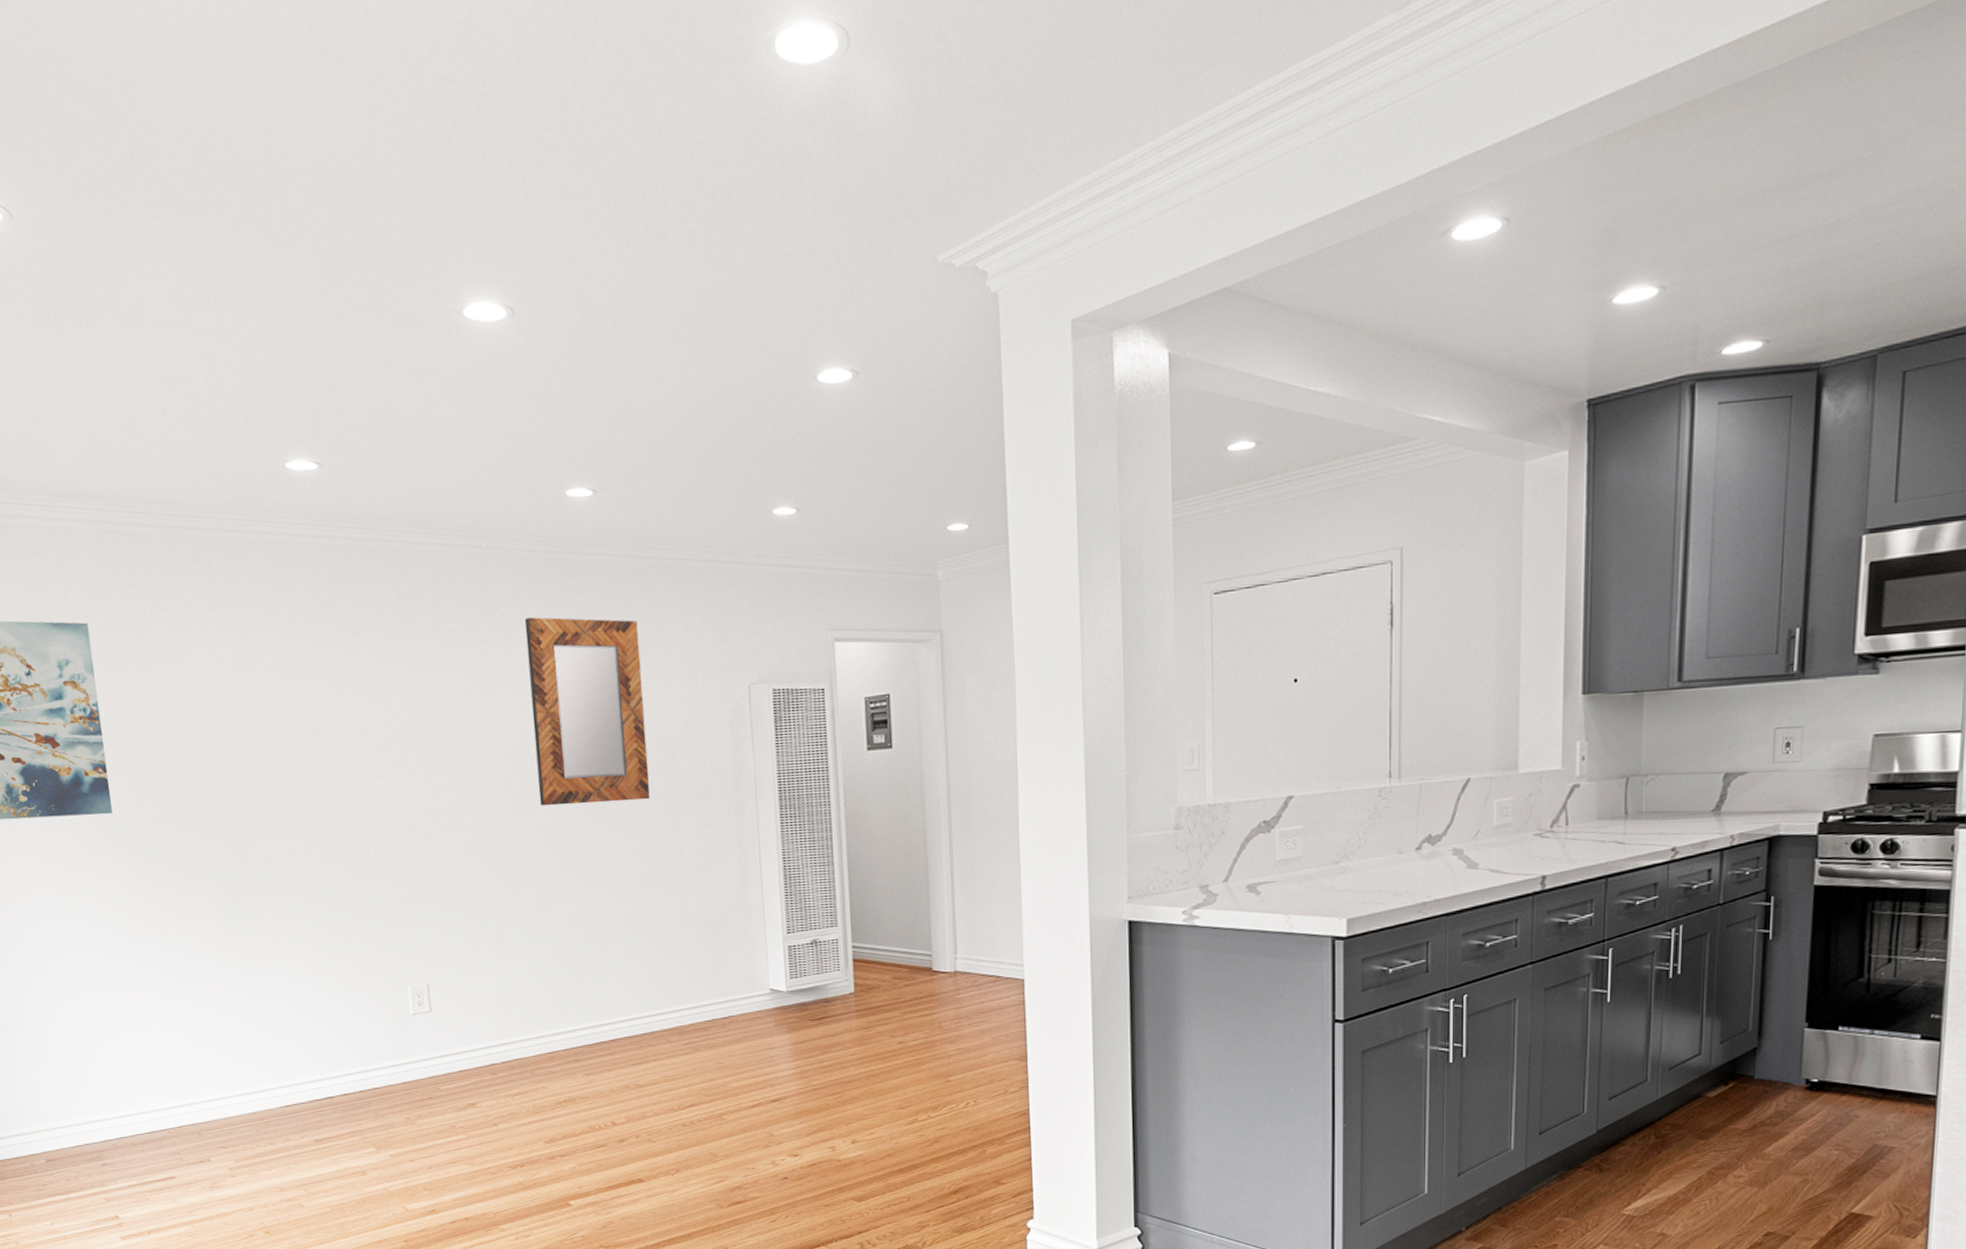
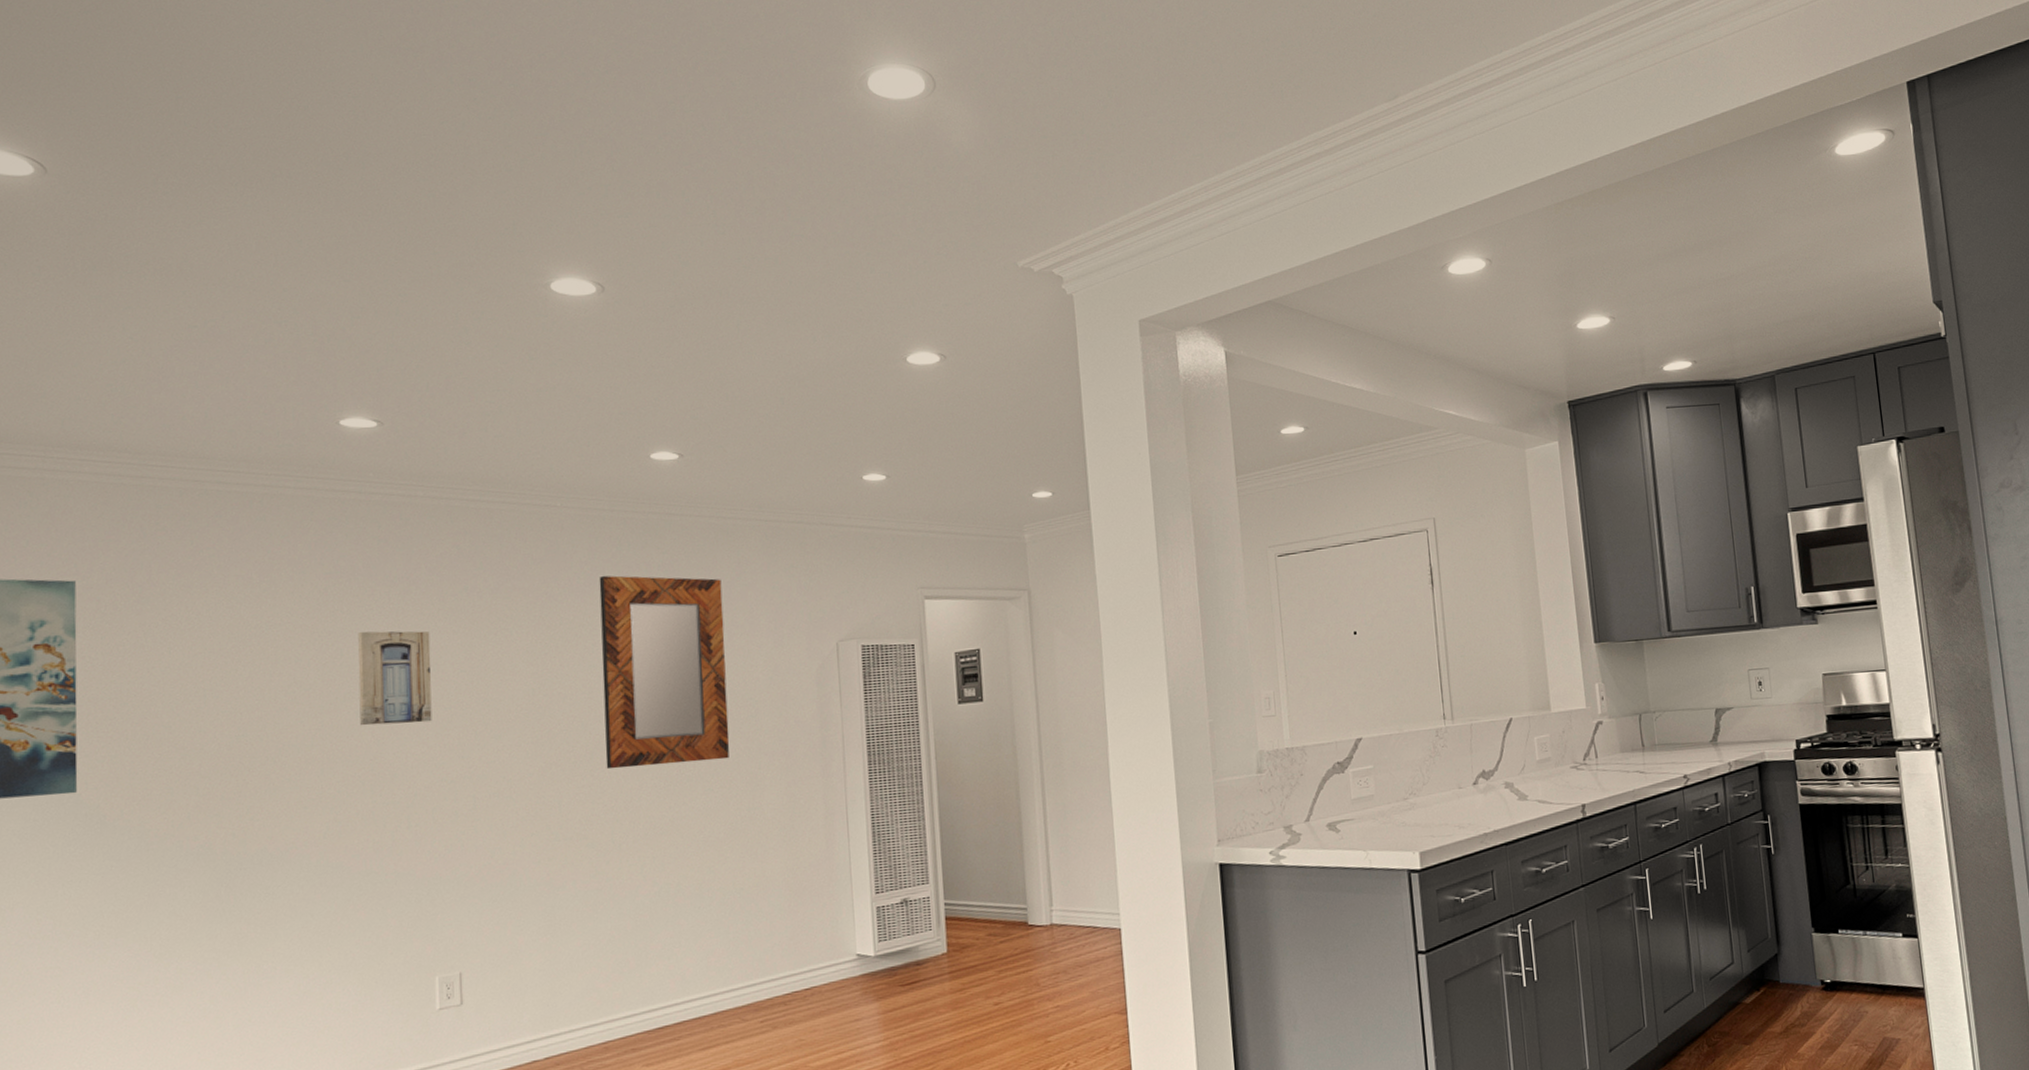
wall art: none [319,671,388,760] -> present [358,631,432,726]

